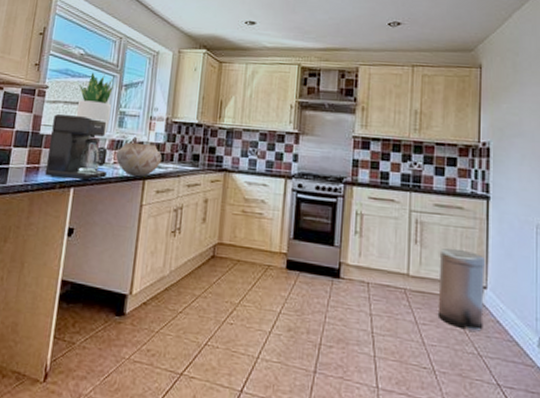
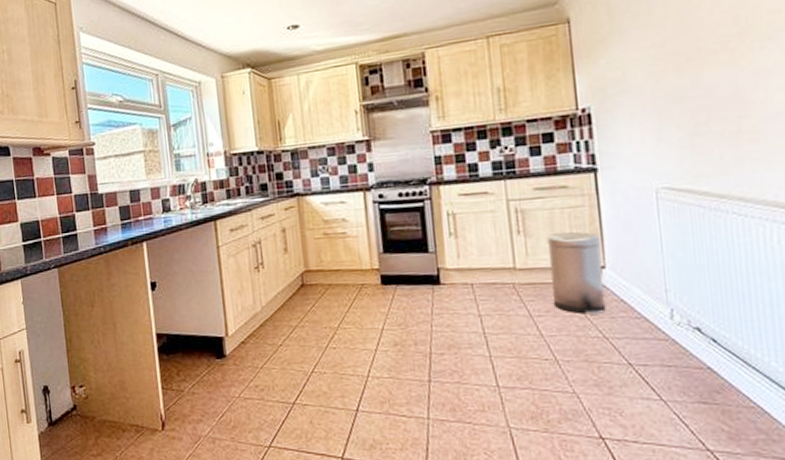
coffee maker: present [44,114,108,181] -> none [108,166,177,235]
planter: present [77,72,114,135] -> none [126,118,166,182]
ceramic pot: present [115,143,163,177] -> none [180,182,229,220]

